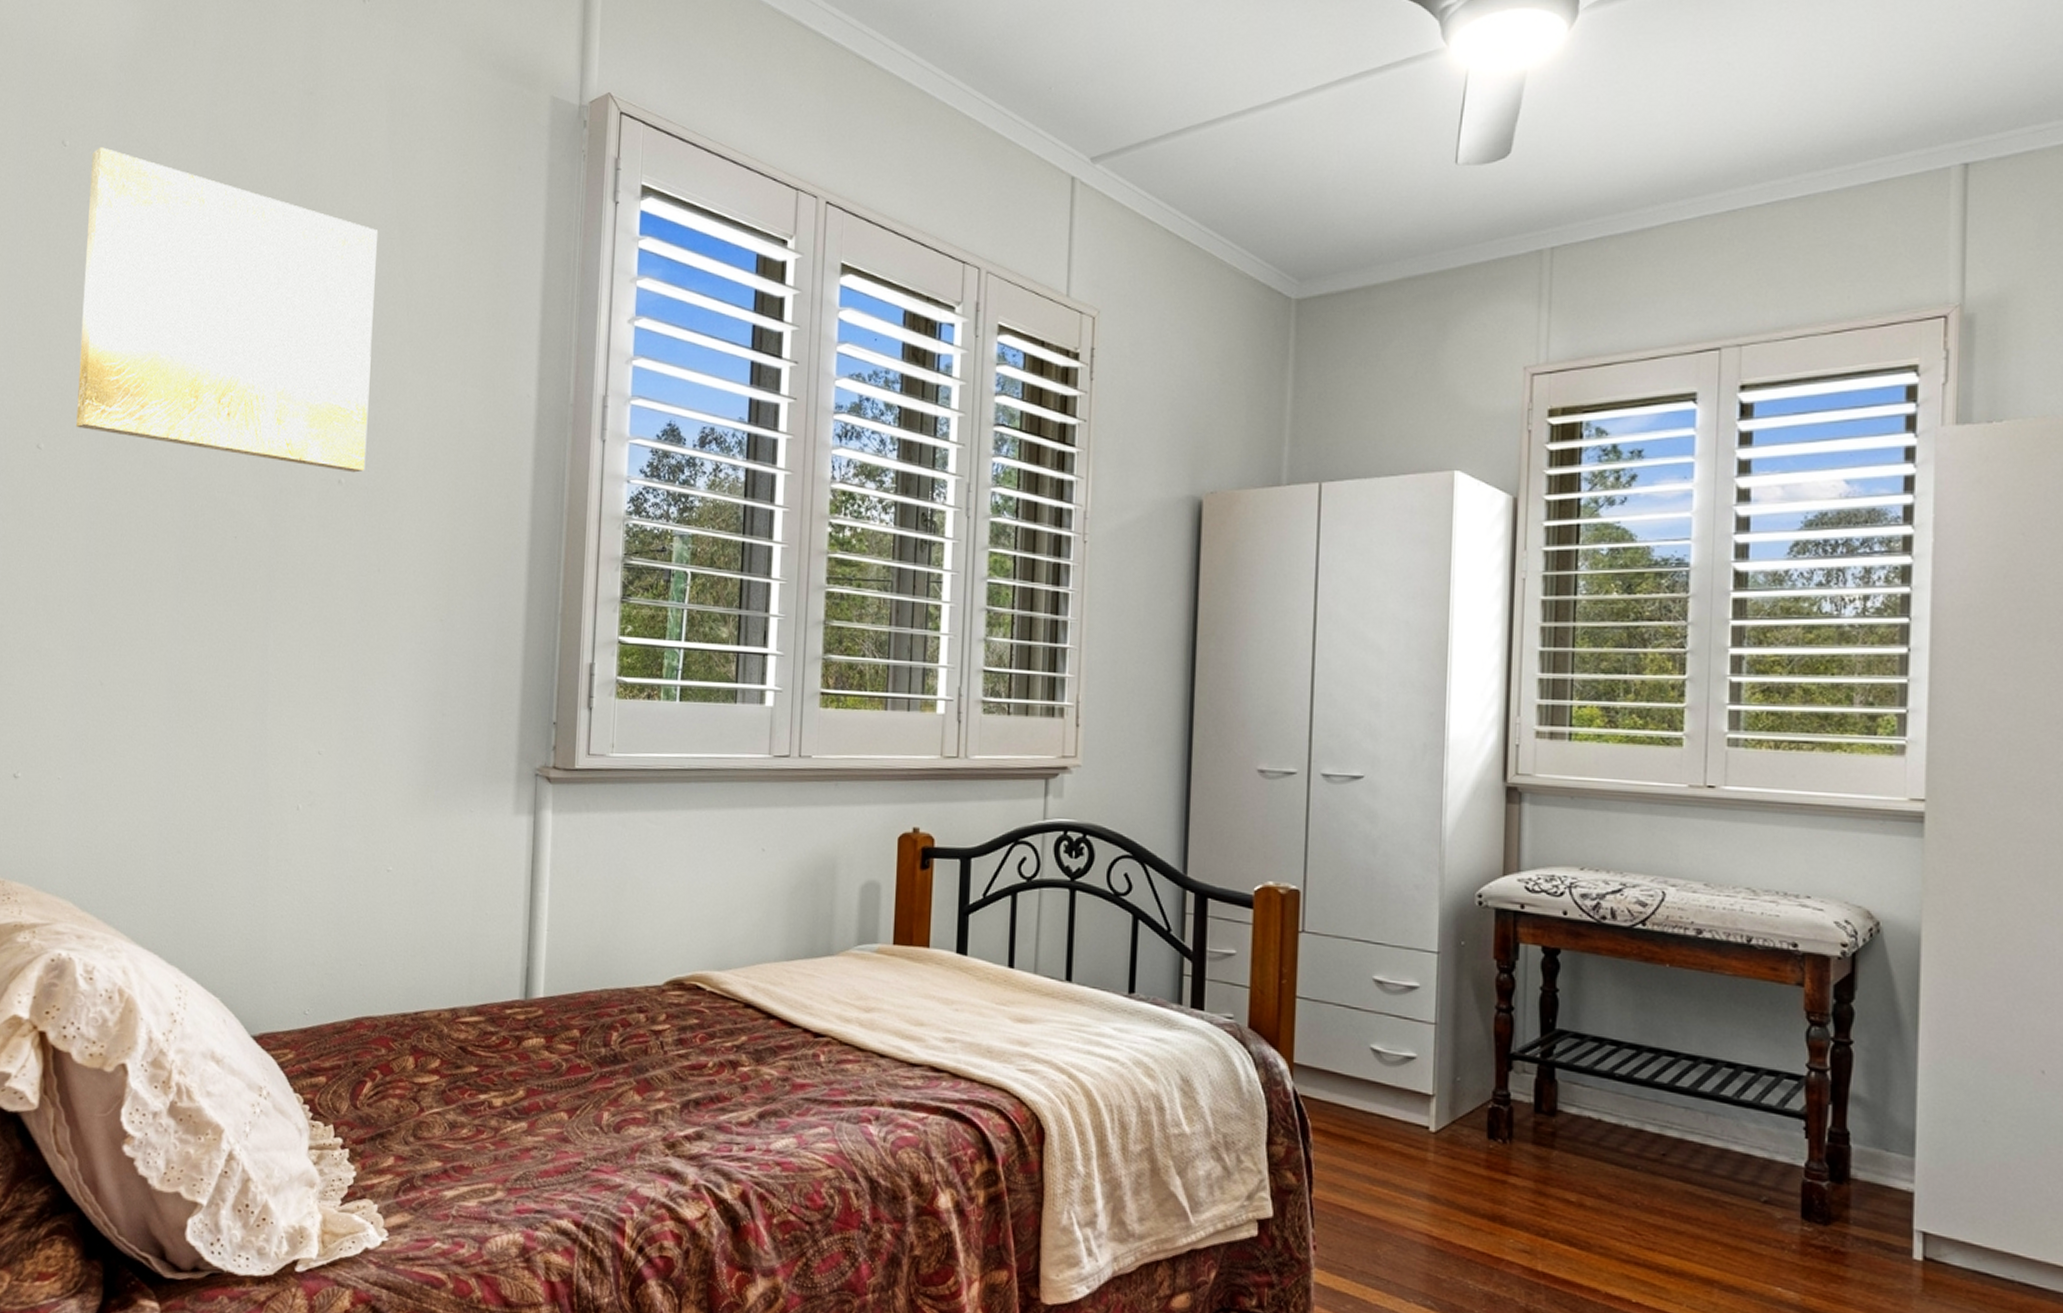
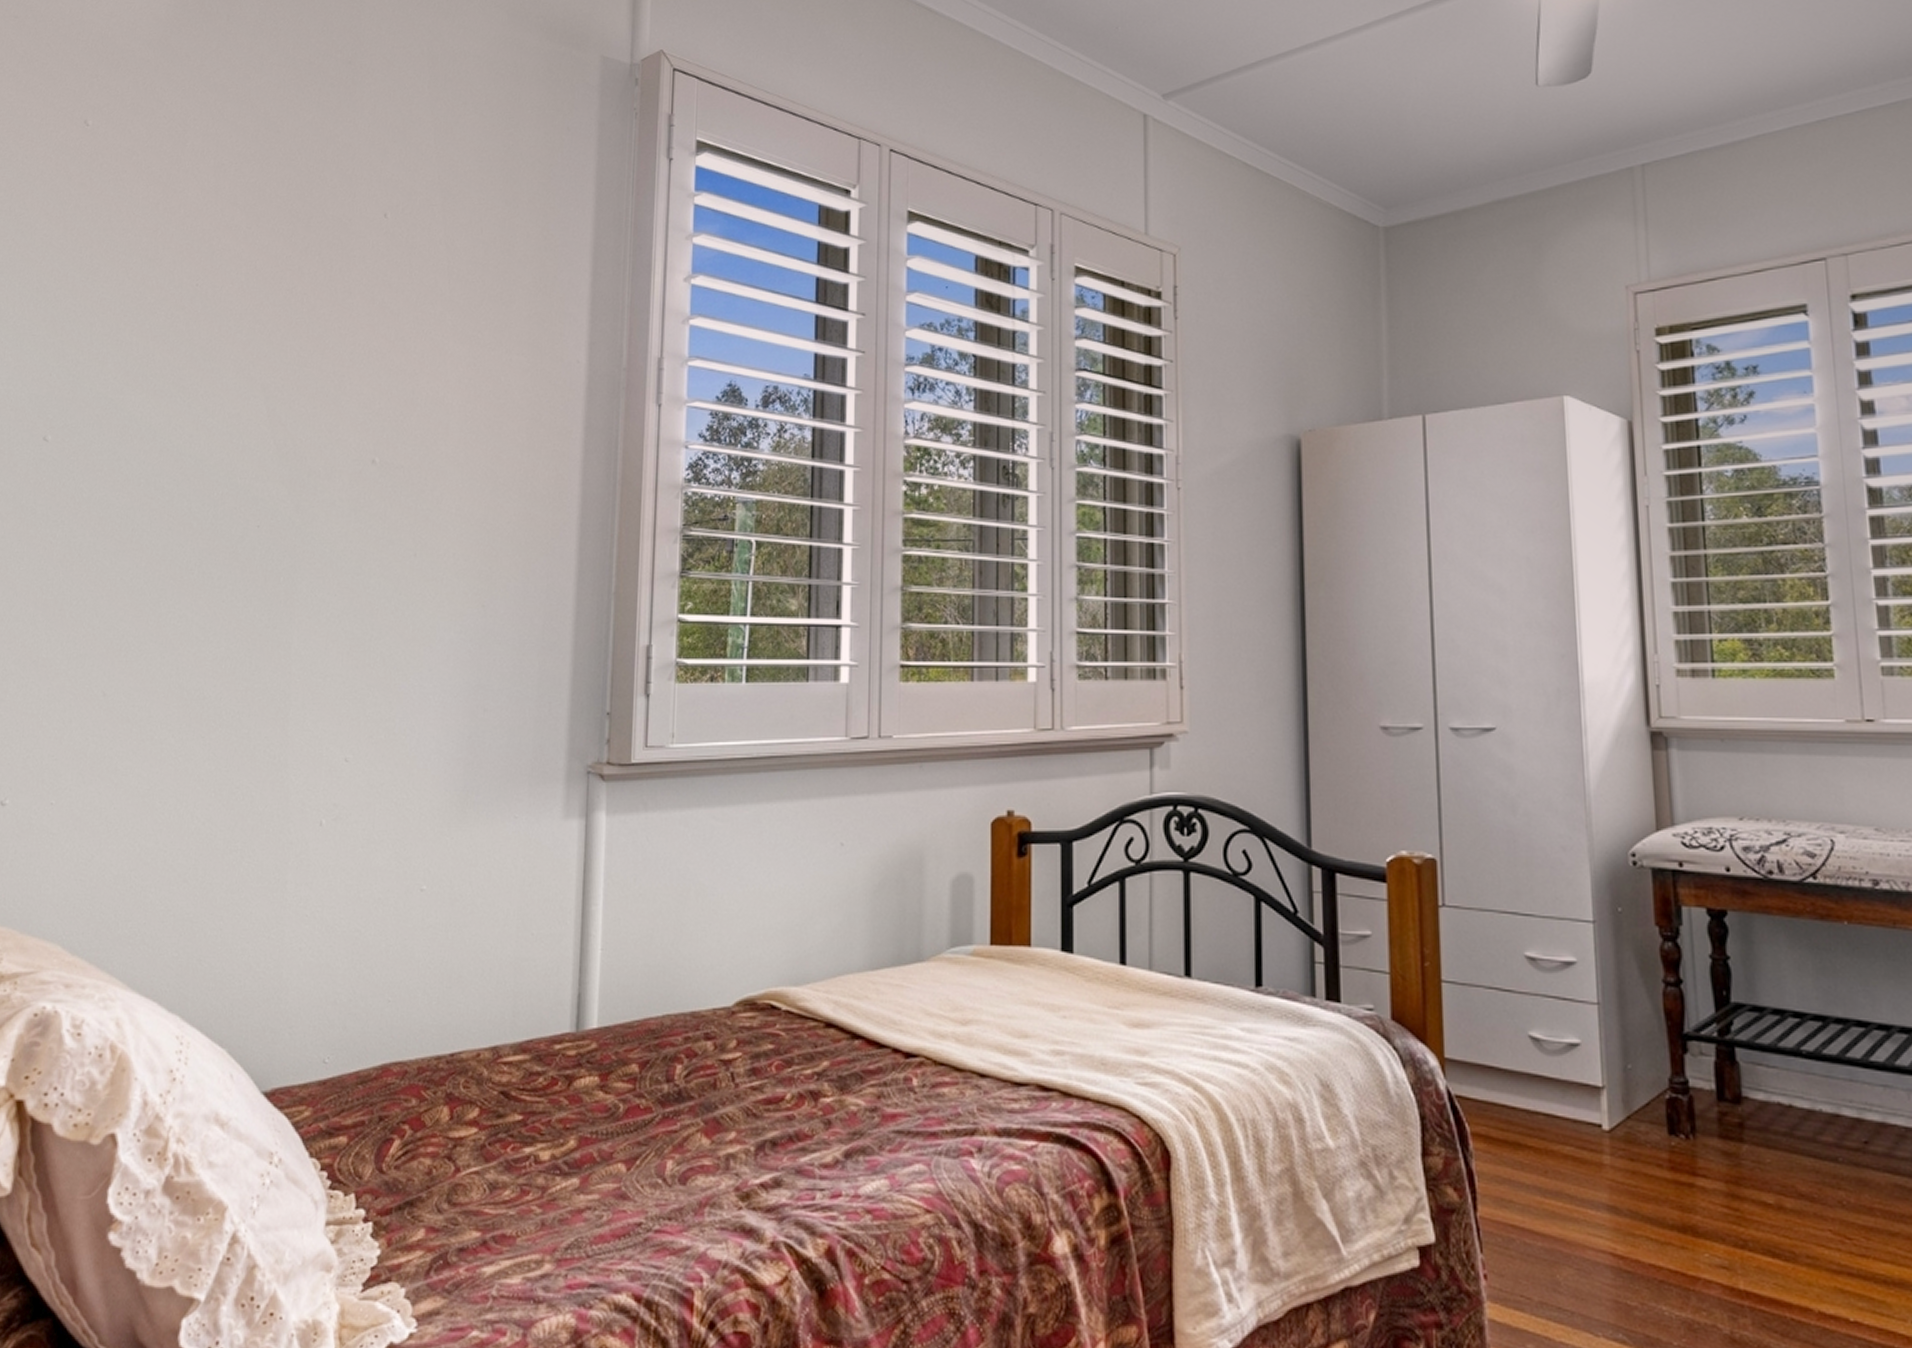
wall art: present [76,147,377,473] -> none [87,125,418,451]

